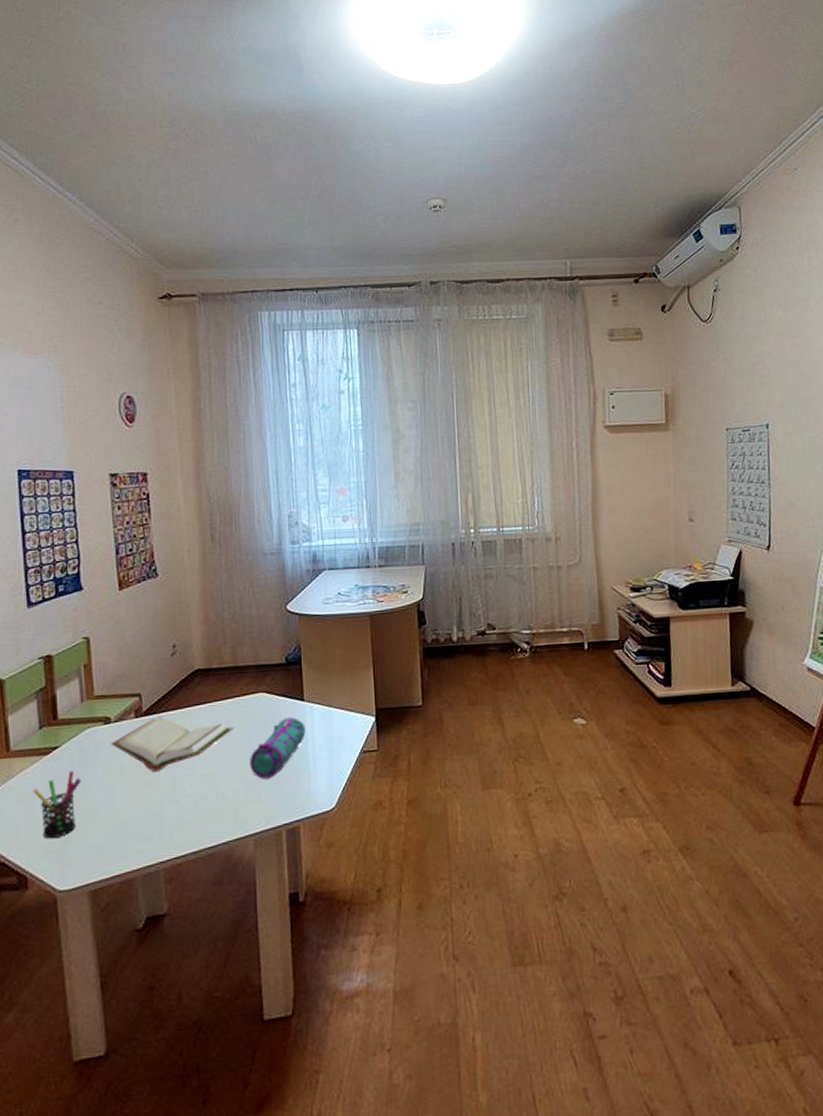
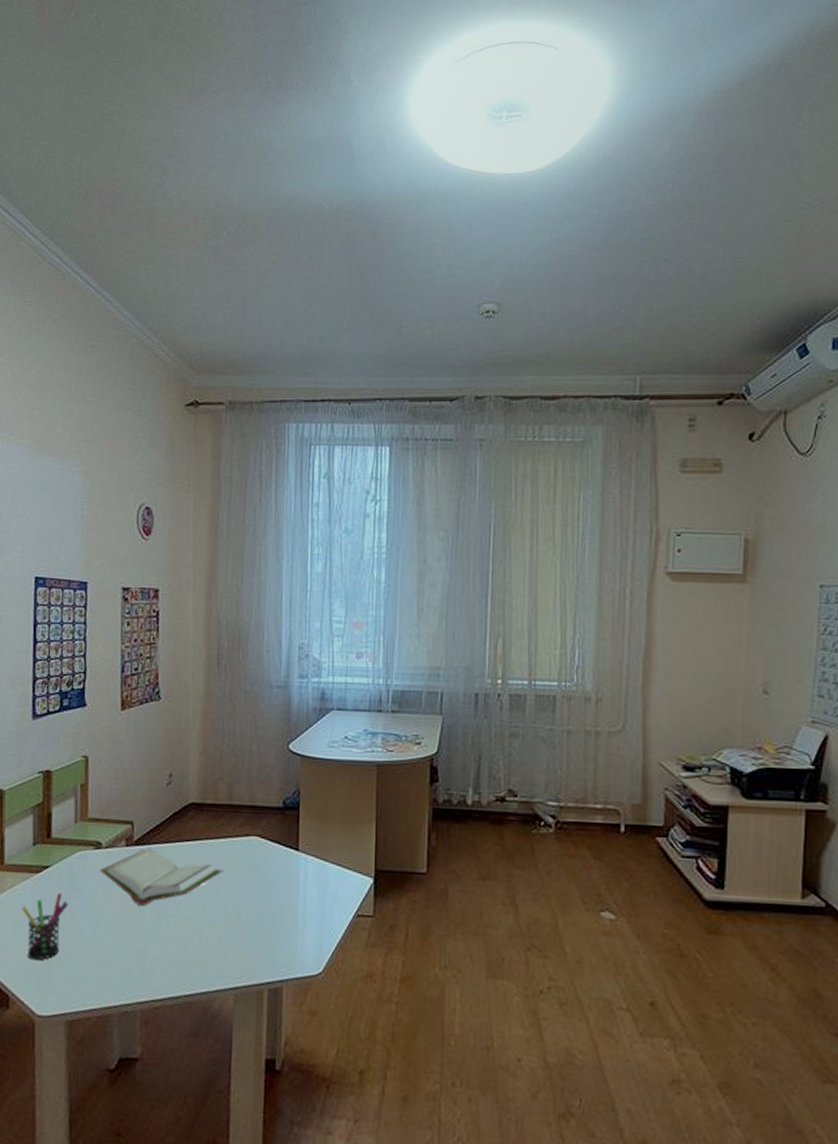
pencil case: present [250,716,306,779] -> none [236,866,298,931]

